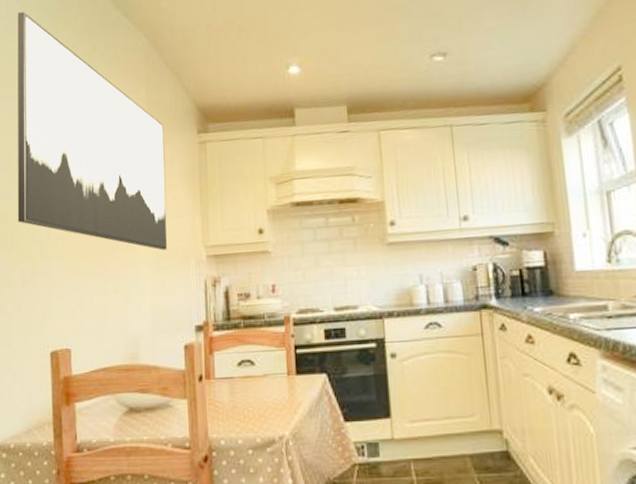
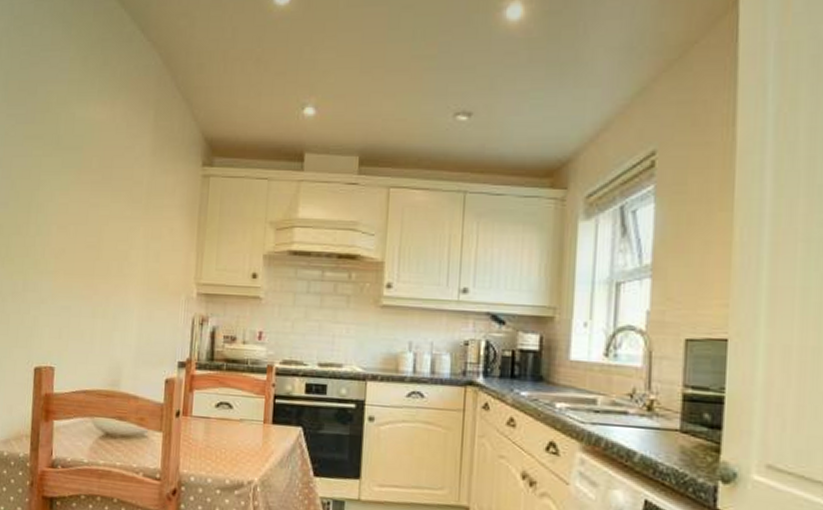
wall art: present [17,11,167,251] -> none [13,13,169,282]

